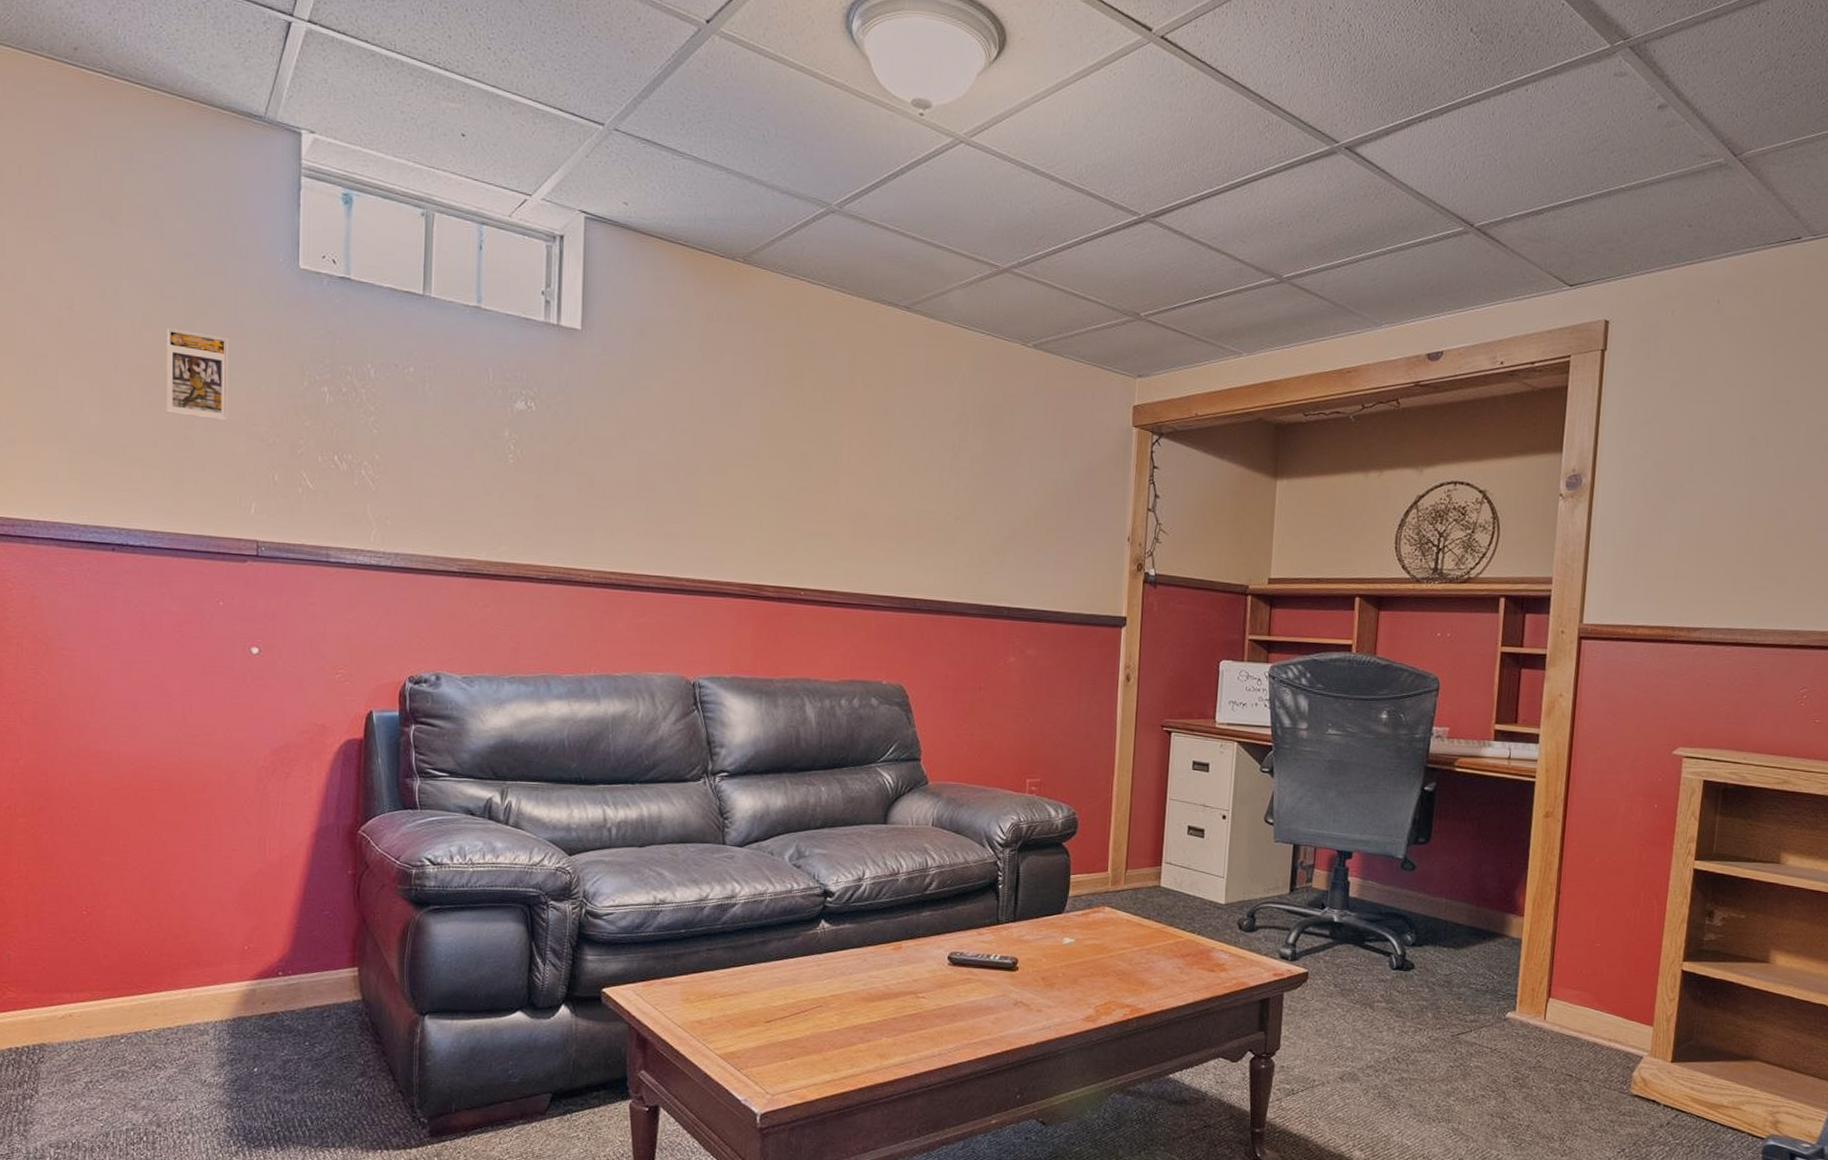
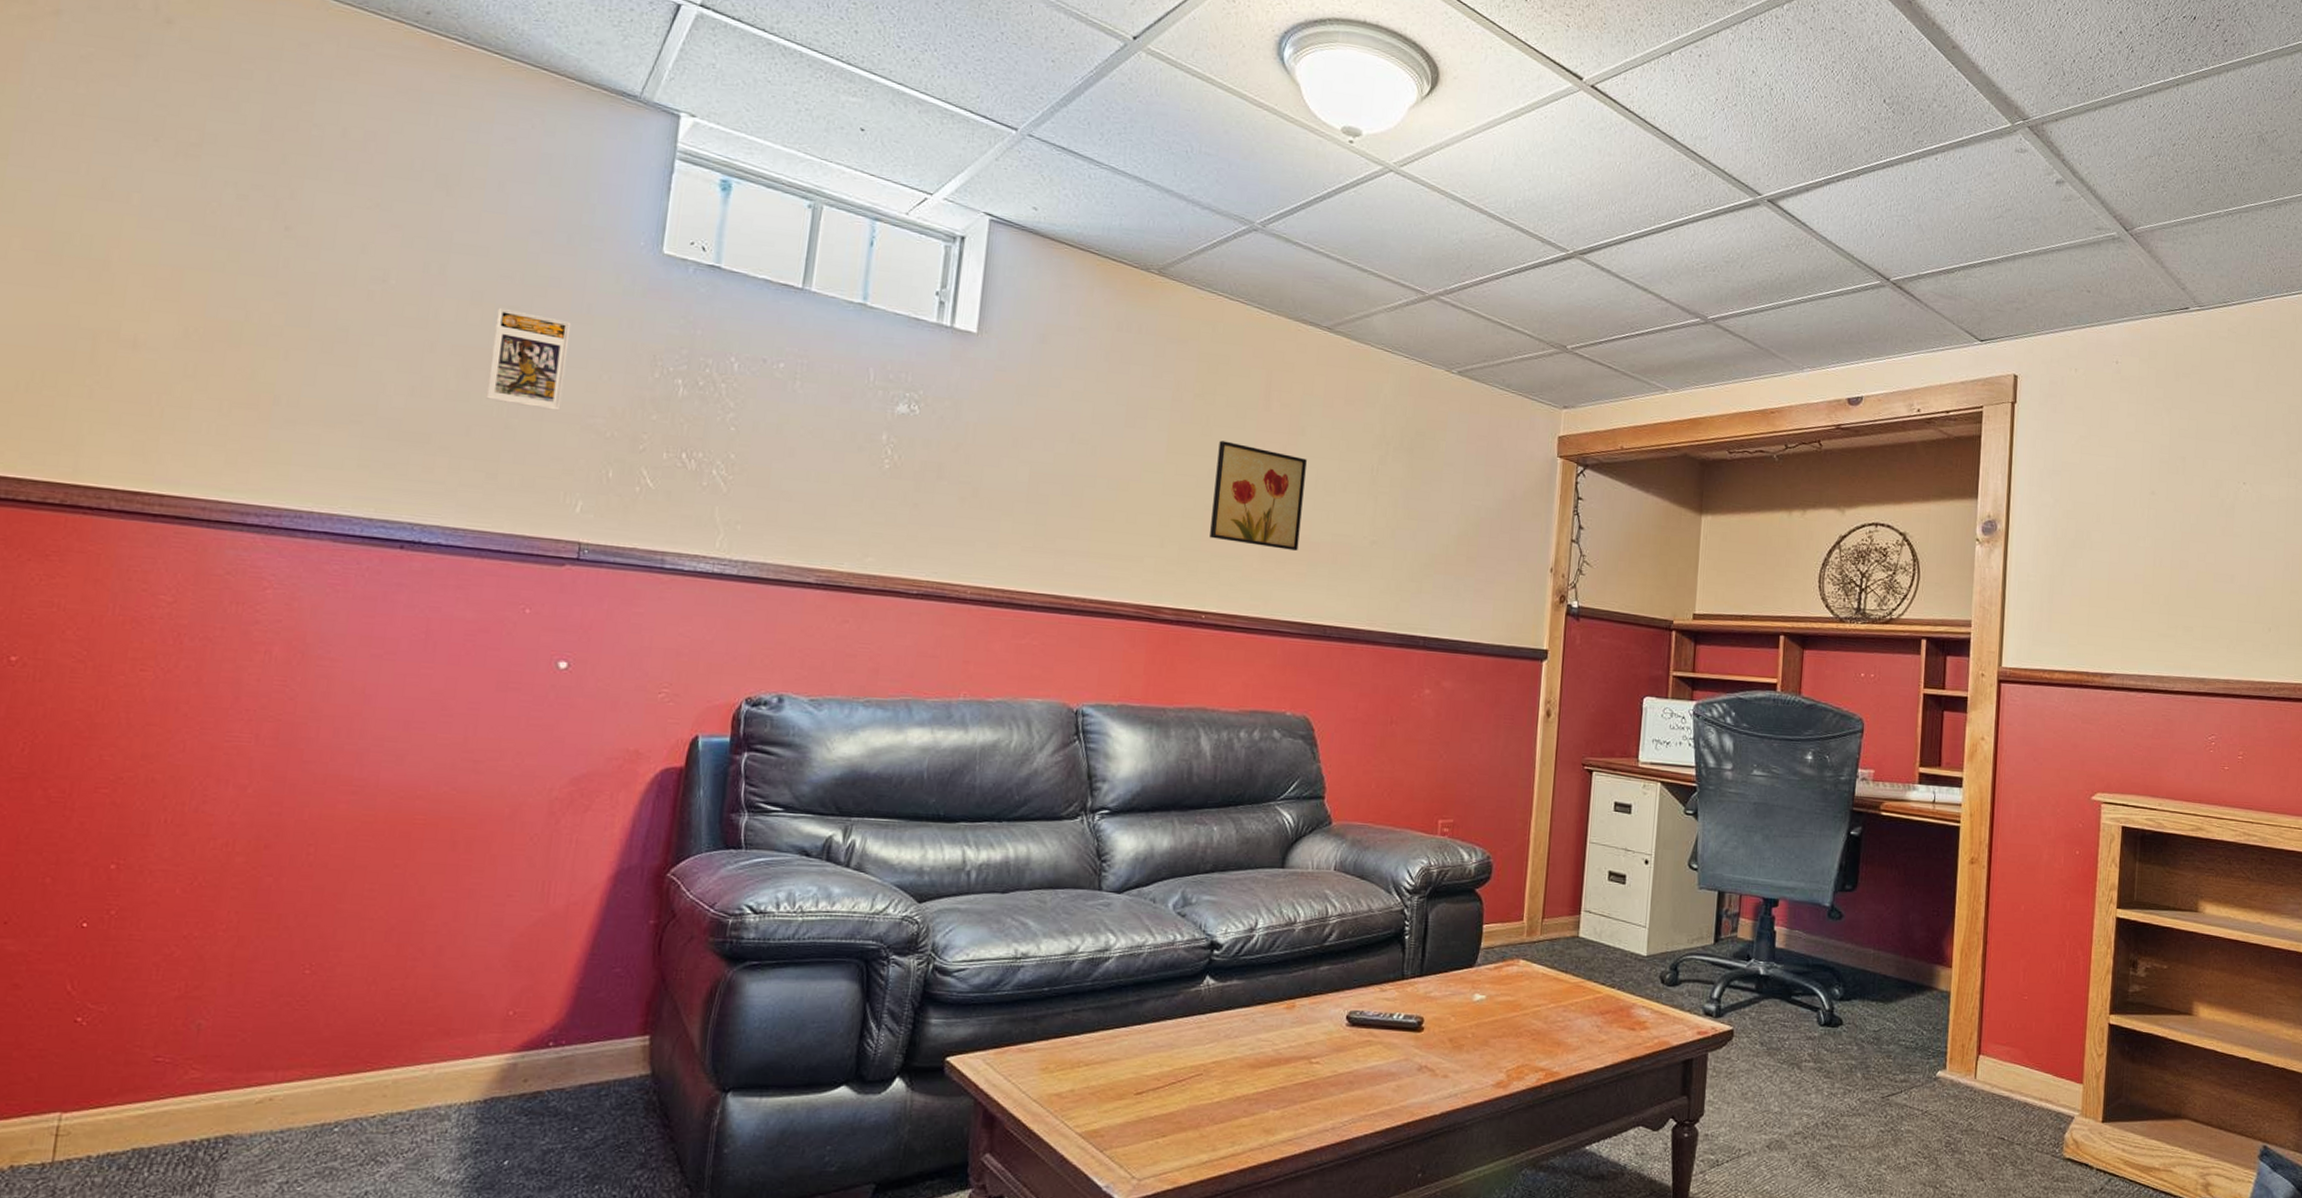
wall art: none [804,424,891,528] -> present [1210,440,1307,551]

